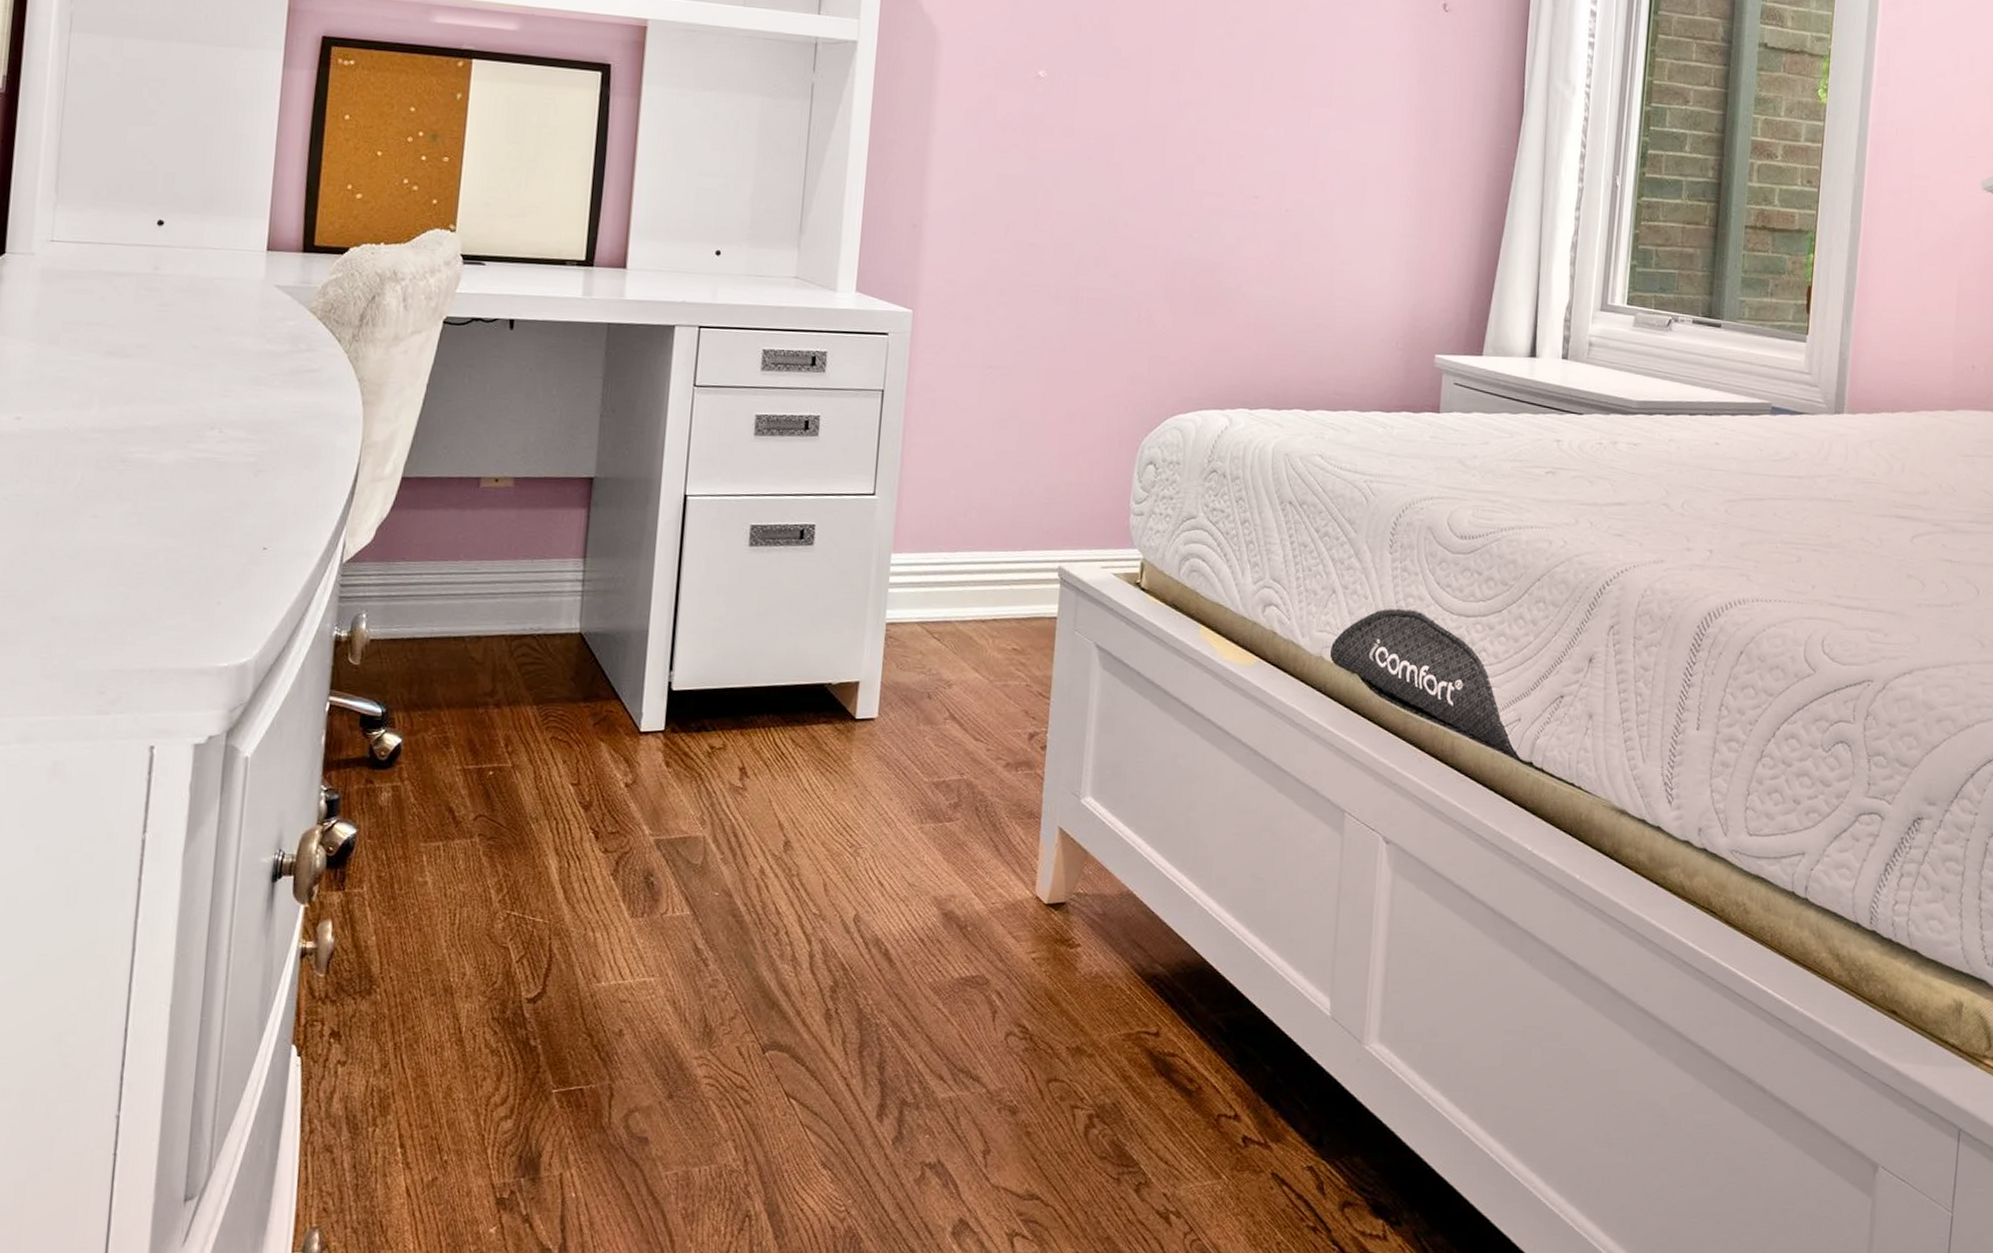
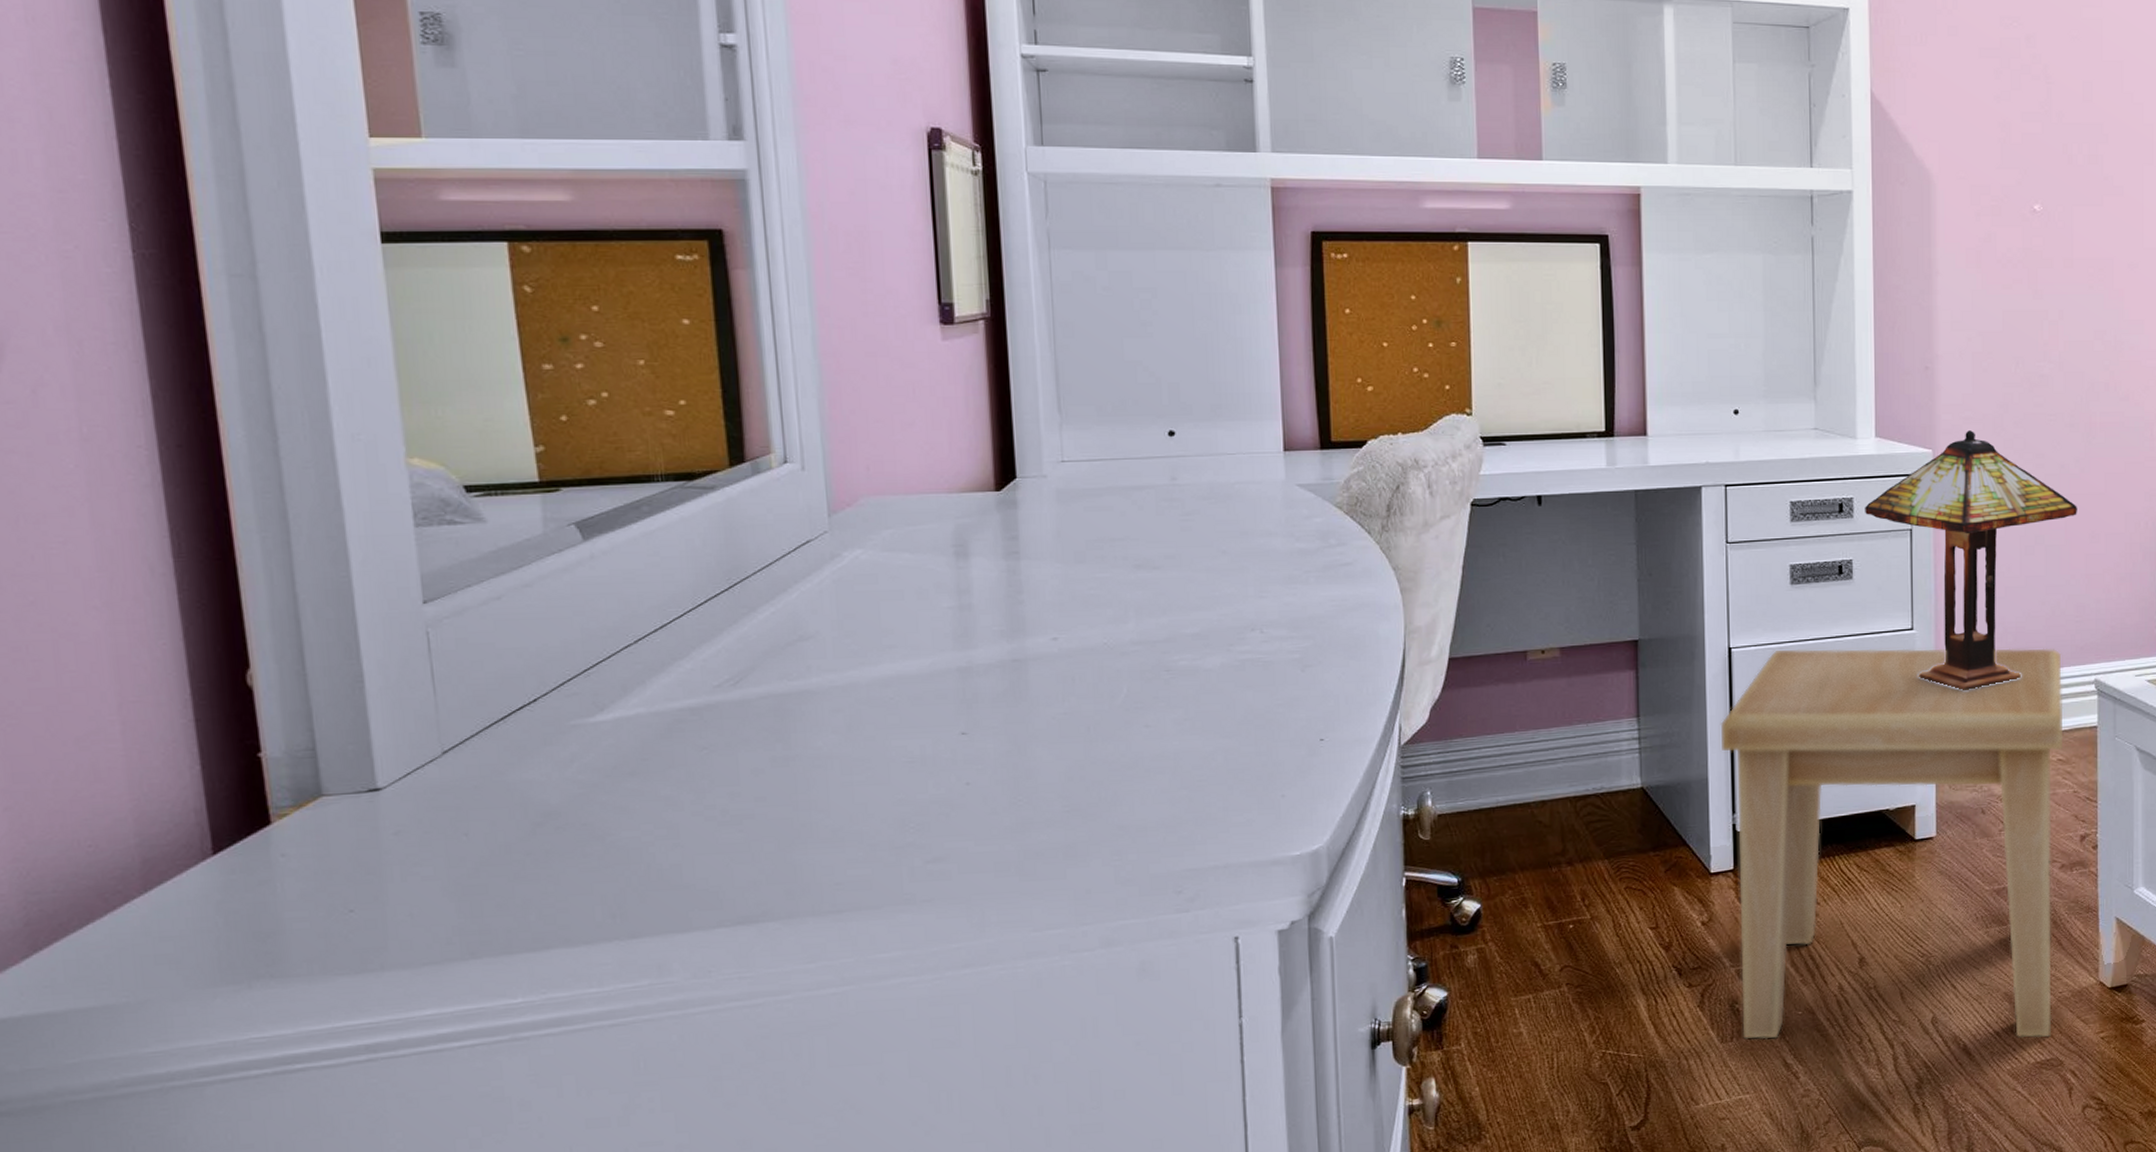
side table: none [654,502,1027,952] -> present [1720,648,2063,1040]
table lamp: none [837,294,1056,565] -> present [1865,431,2077,690]

